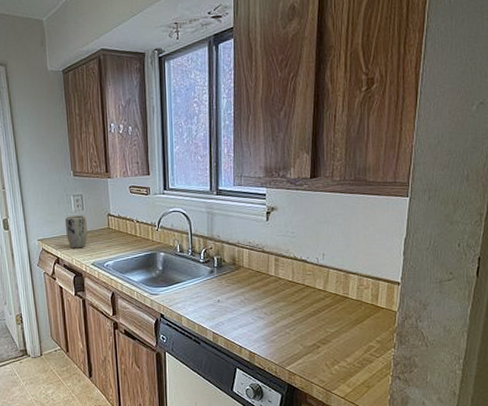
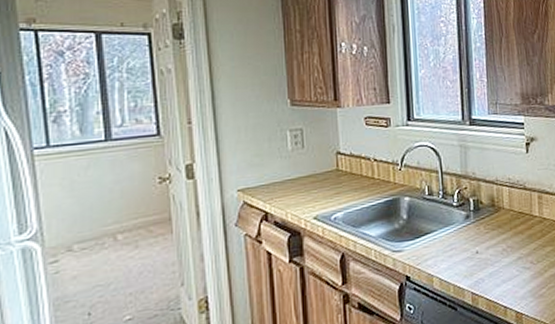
plant pot: present [64,215,88,249] -> none [277,155,309,199]

